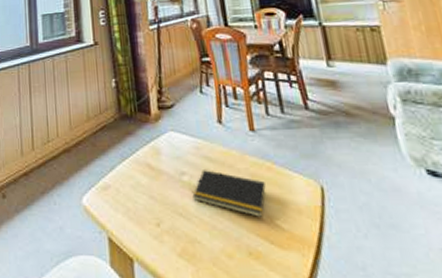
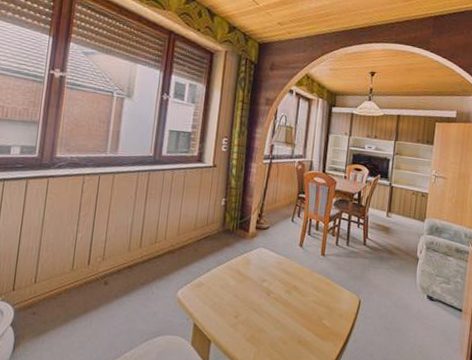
notepad: present [192,170,266,217] -> none [267,280,323,317]

